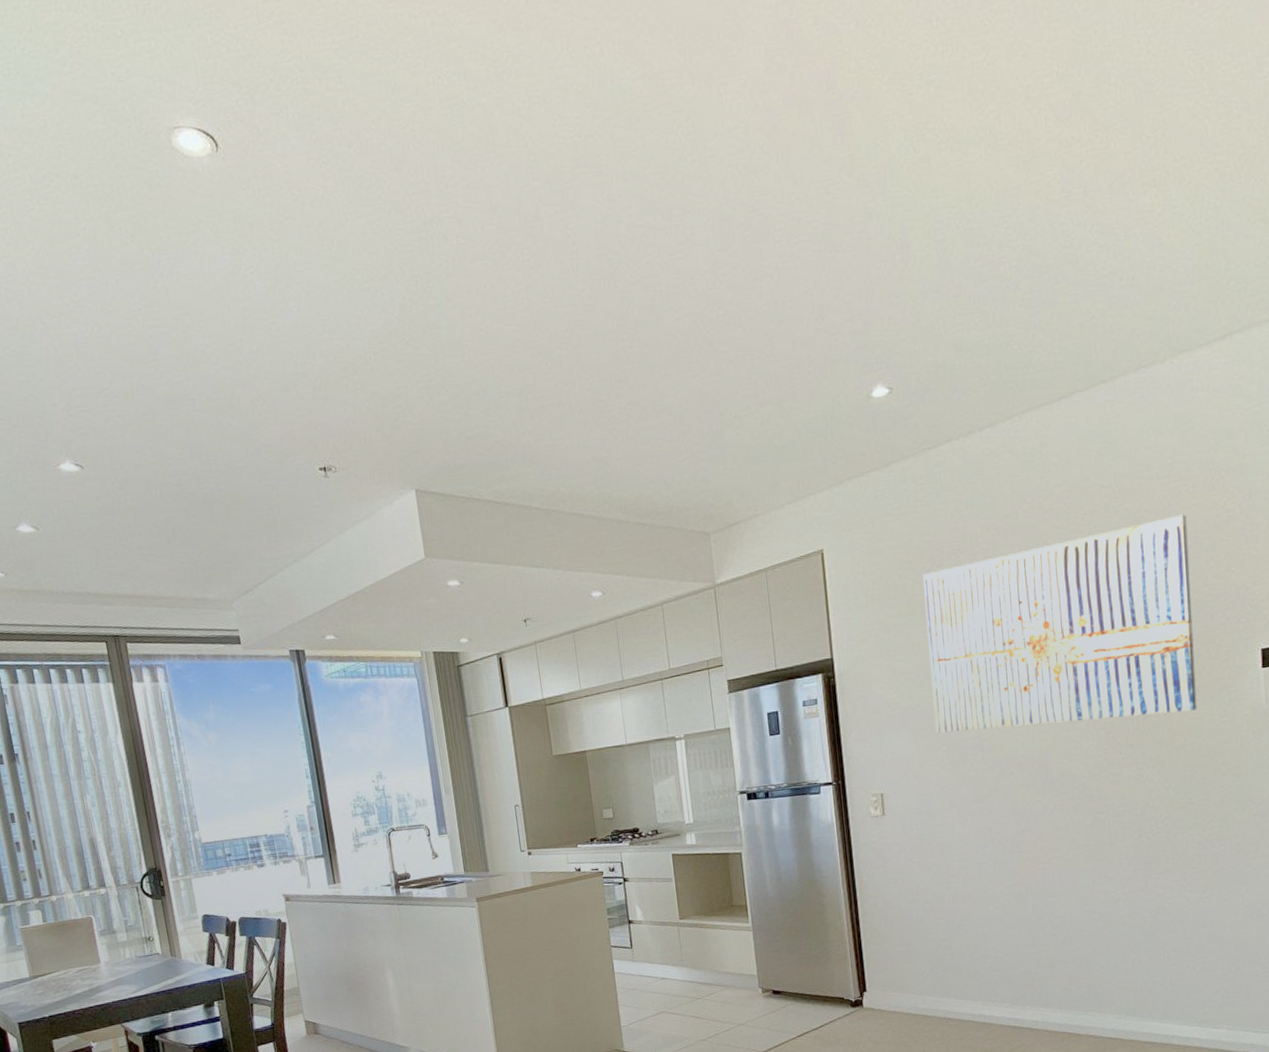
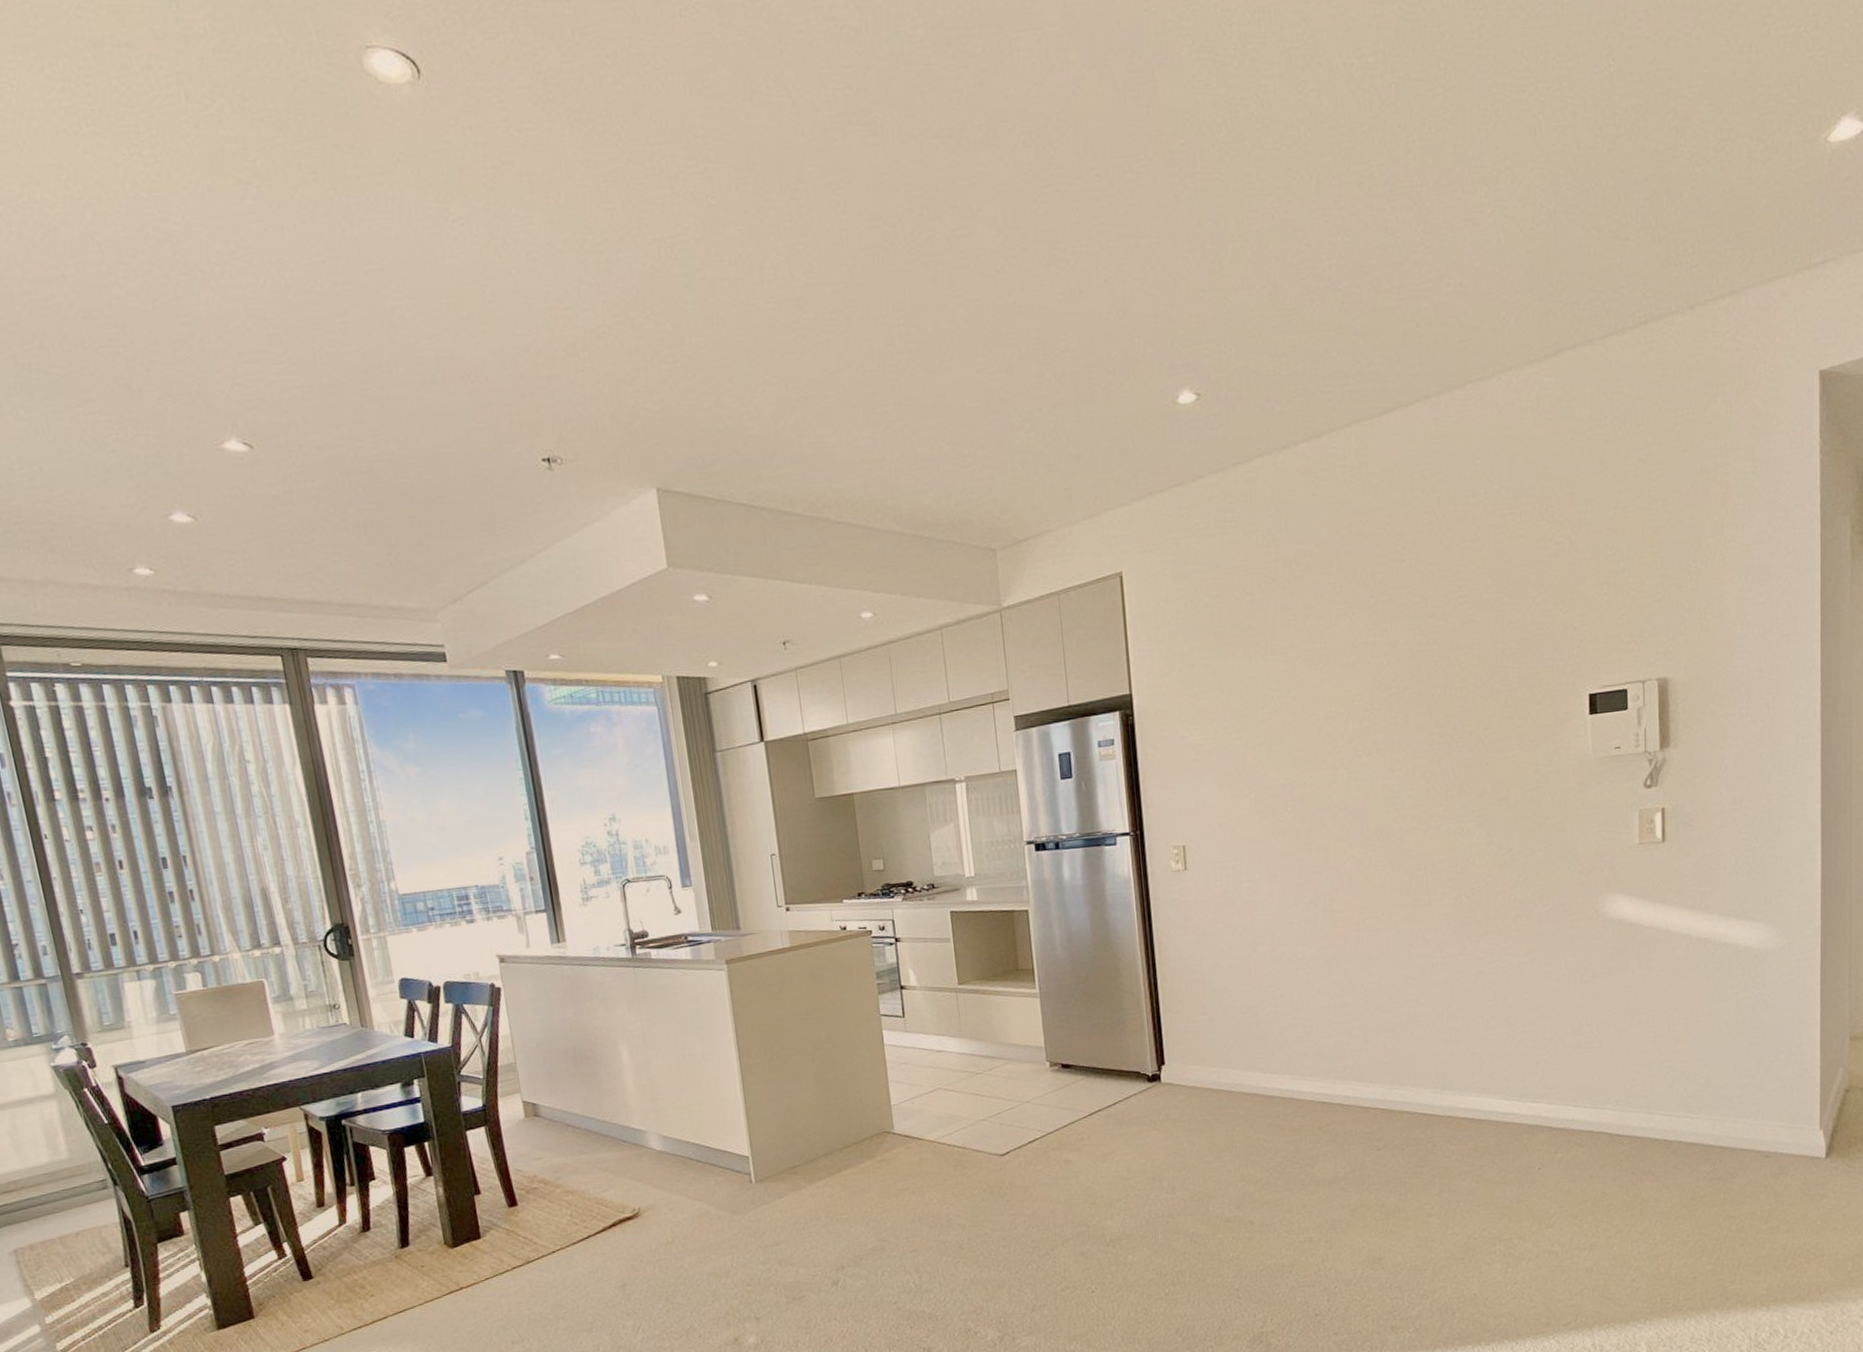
wall art: present [923,514,1197,734] -> none [1231,546,1521,780]

